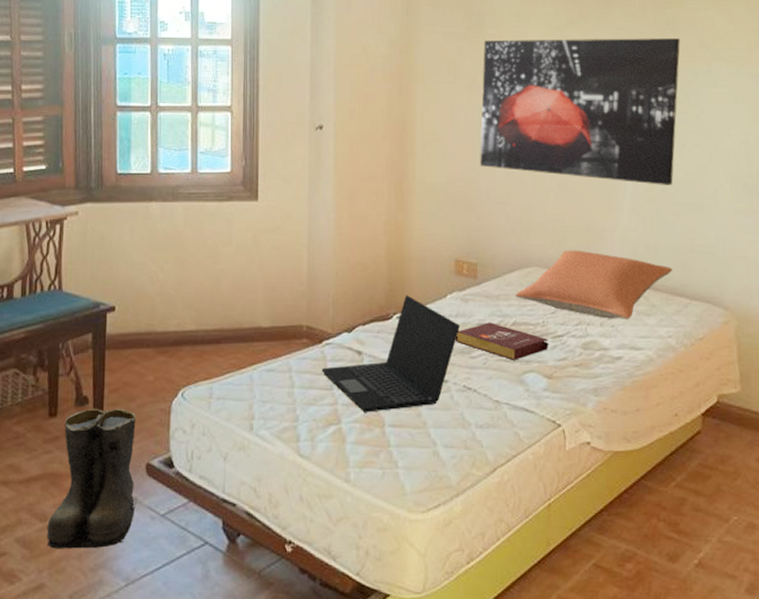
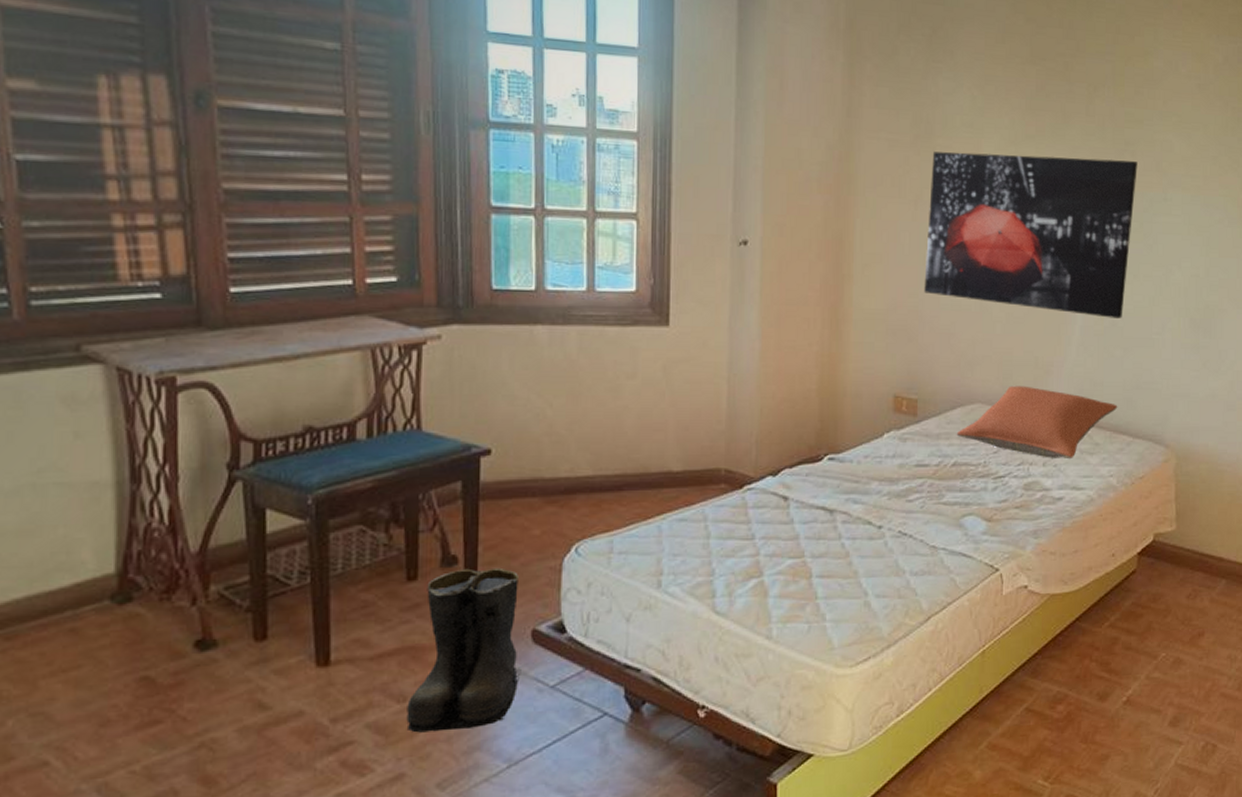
laptop: present [321,295,461,412] -> none [741,434,898,563]
book: present [456,322,548,360] -> none [892,463,989,503]

